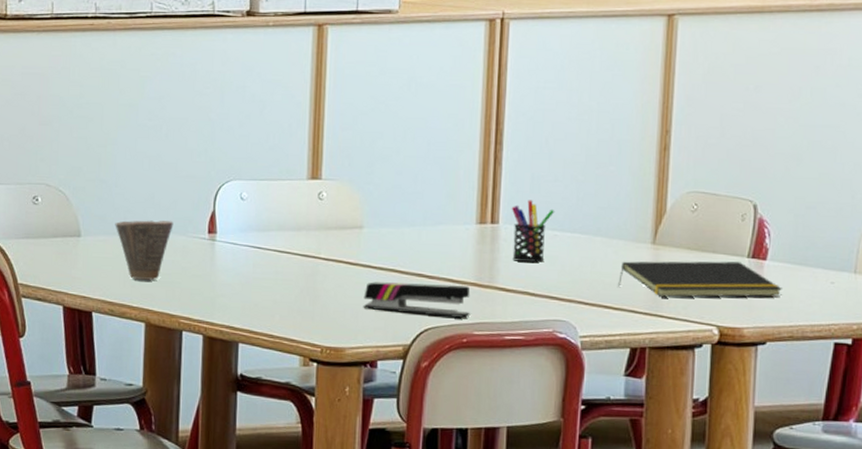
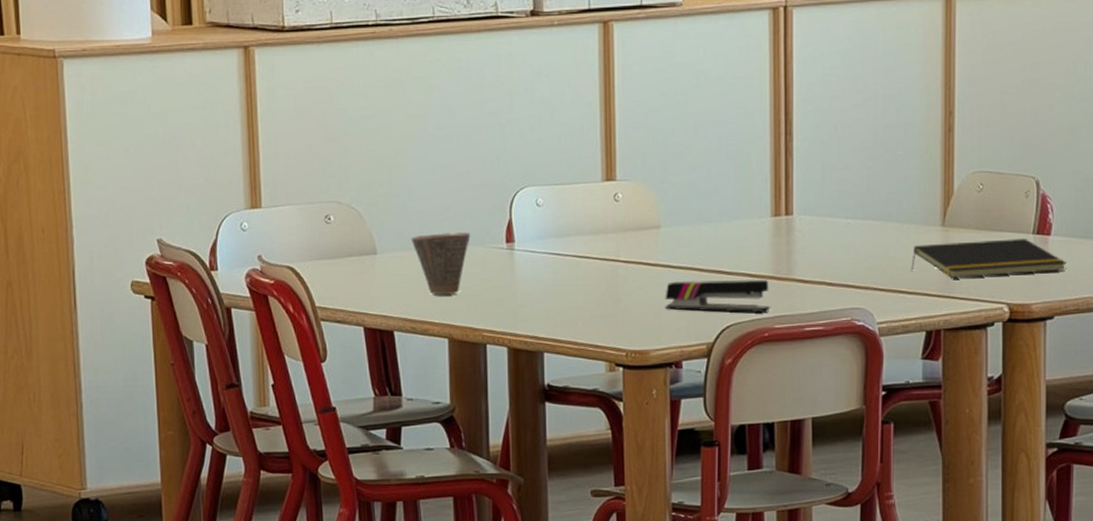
pen holder: present [511,200,555,262] -> none [804,189,847,252]

